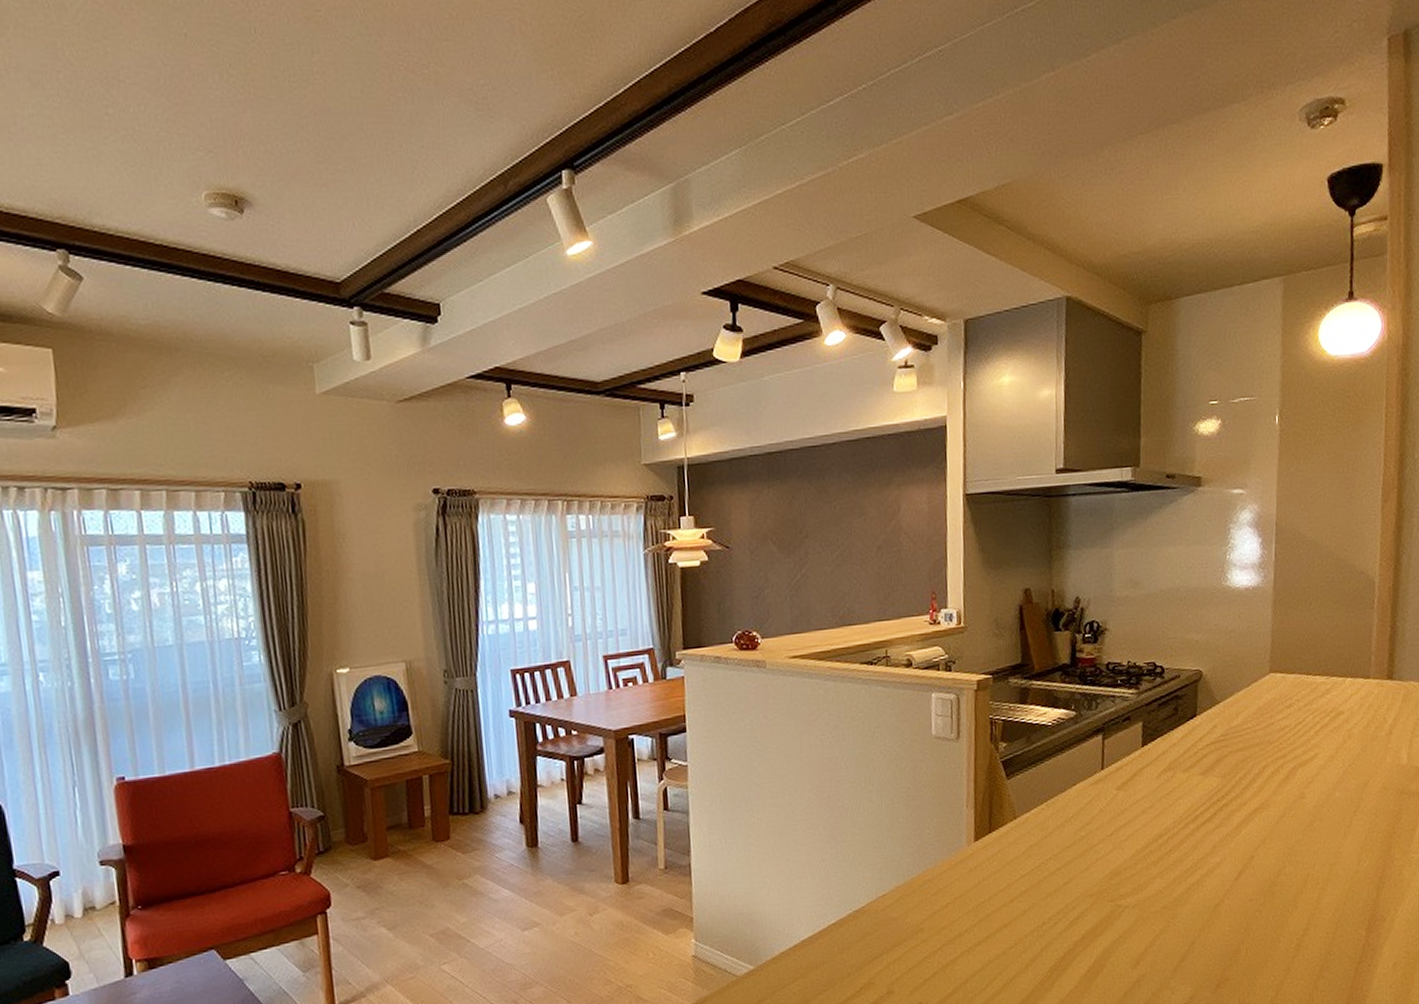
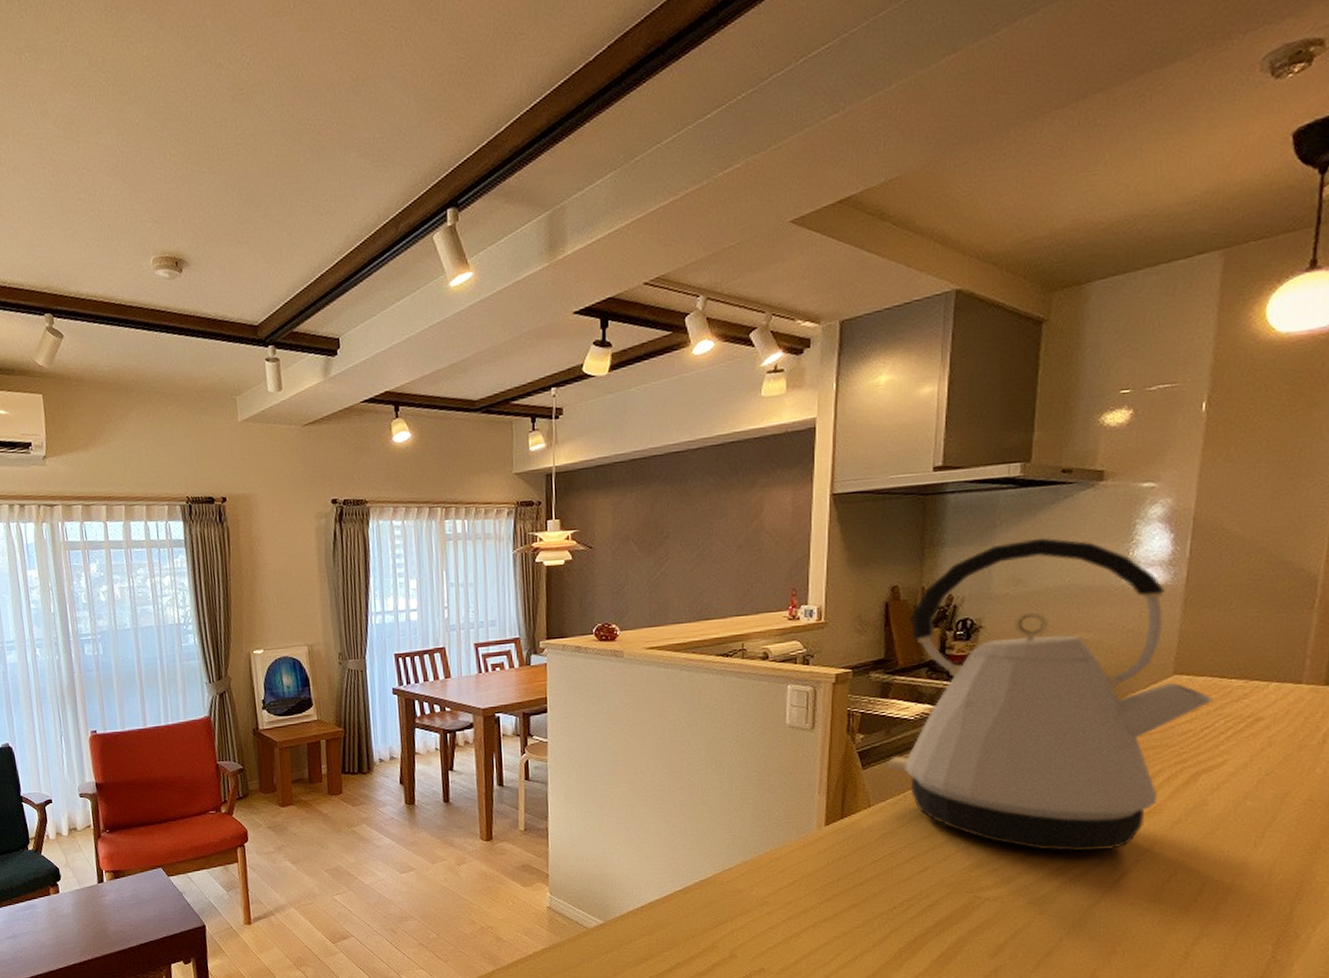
kettle: none [1030,540,1303,852] -> present [888,537,1214,852]

